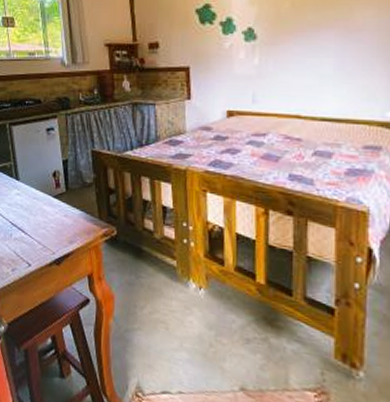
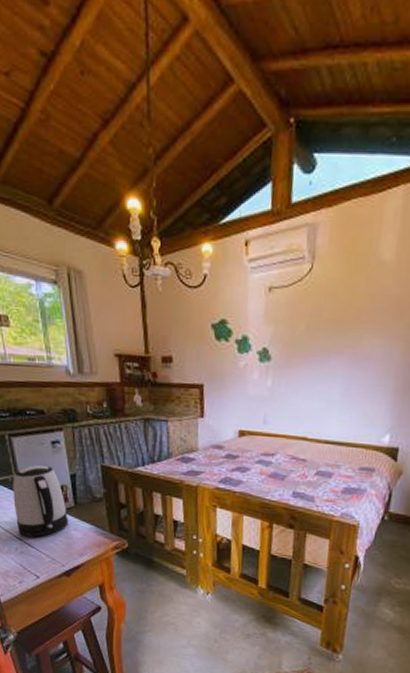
kettle: none [10,152,60,224] -> present [13,465,69,538]

